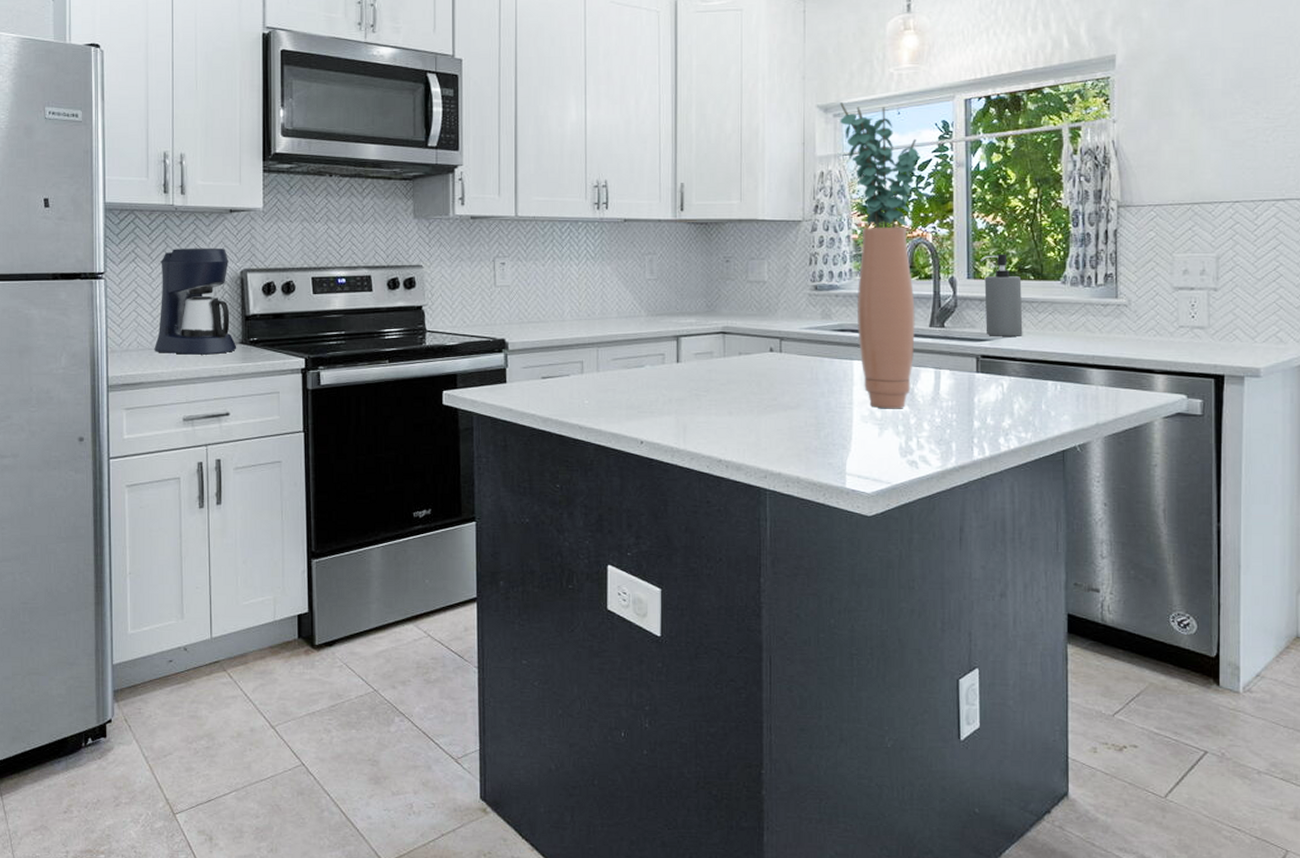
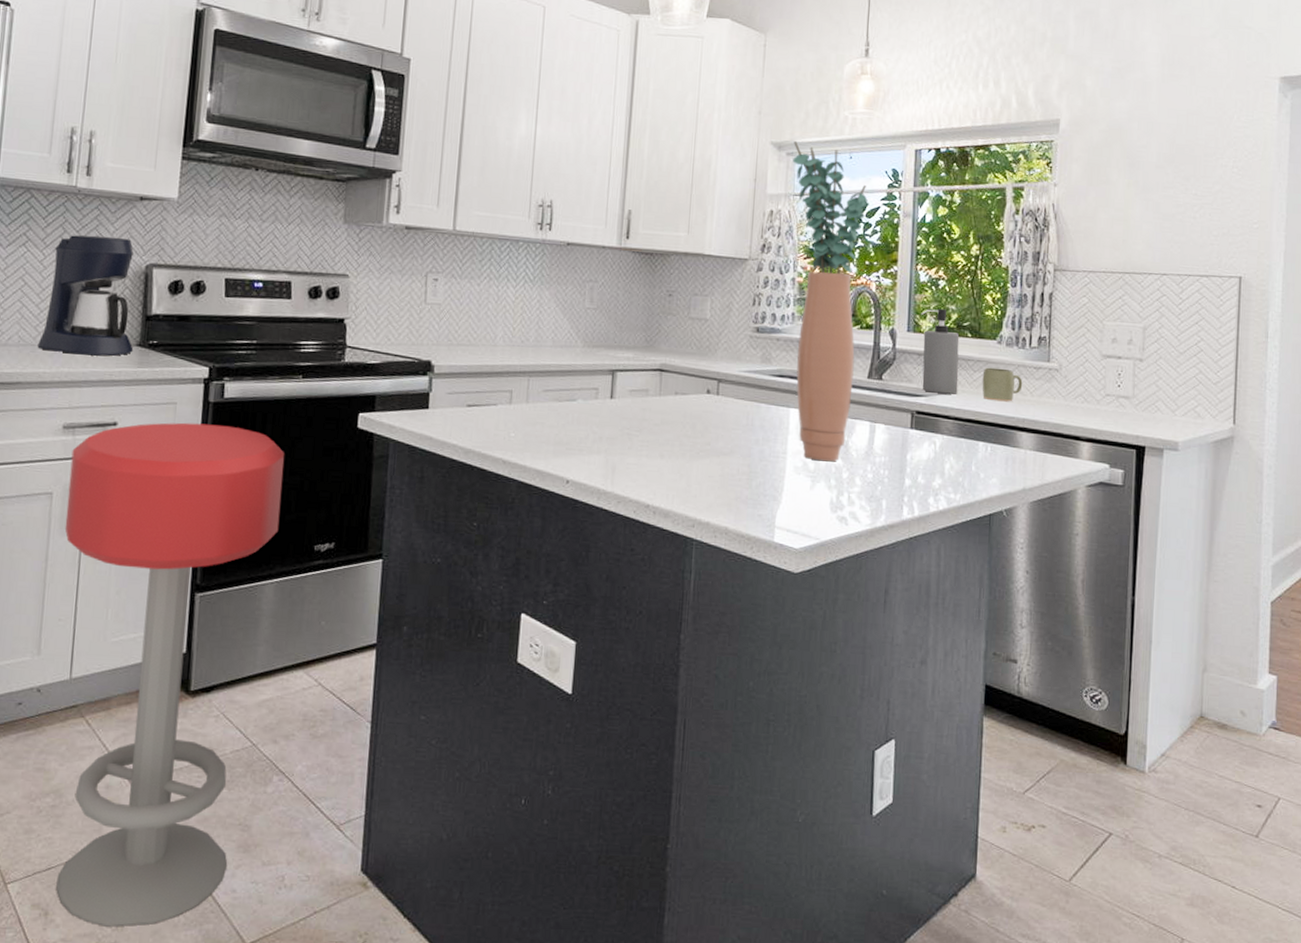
bar stool: none [193,409,380,849] -> present [56,422,284,927]
mug: none [1048,308,1091,340] -> present [982,367,1023,402]

